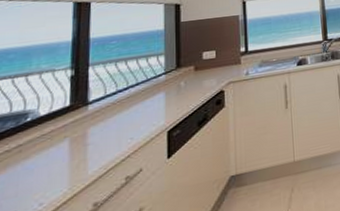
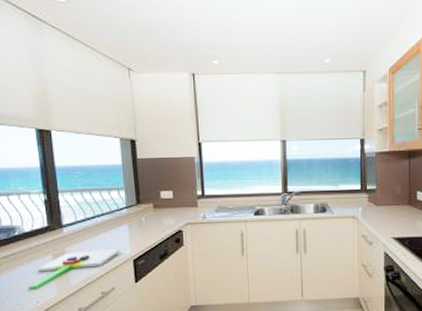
chopping board: none [31,119,155,190] -> present [28,248,121,290]

